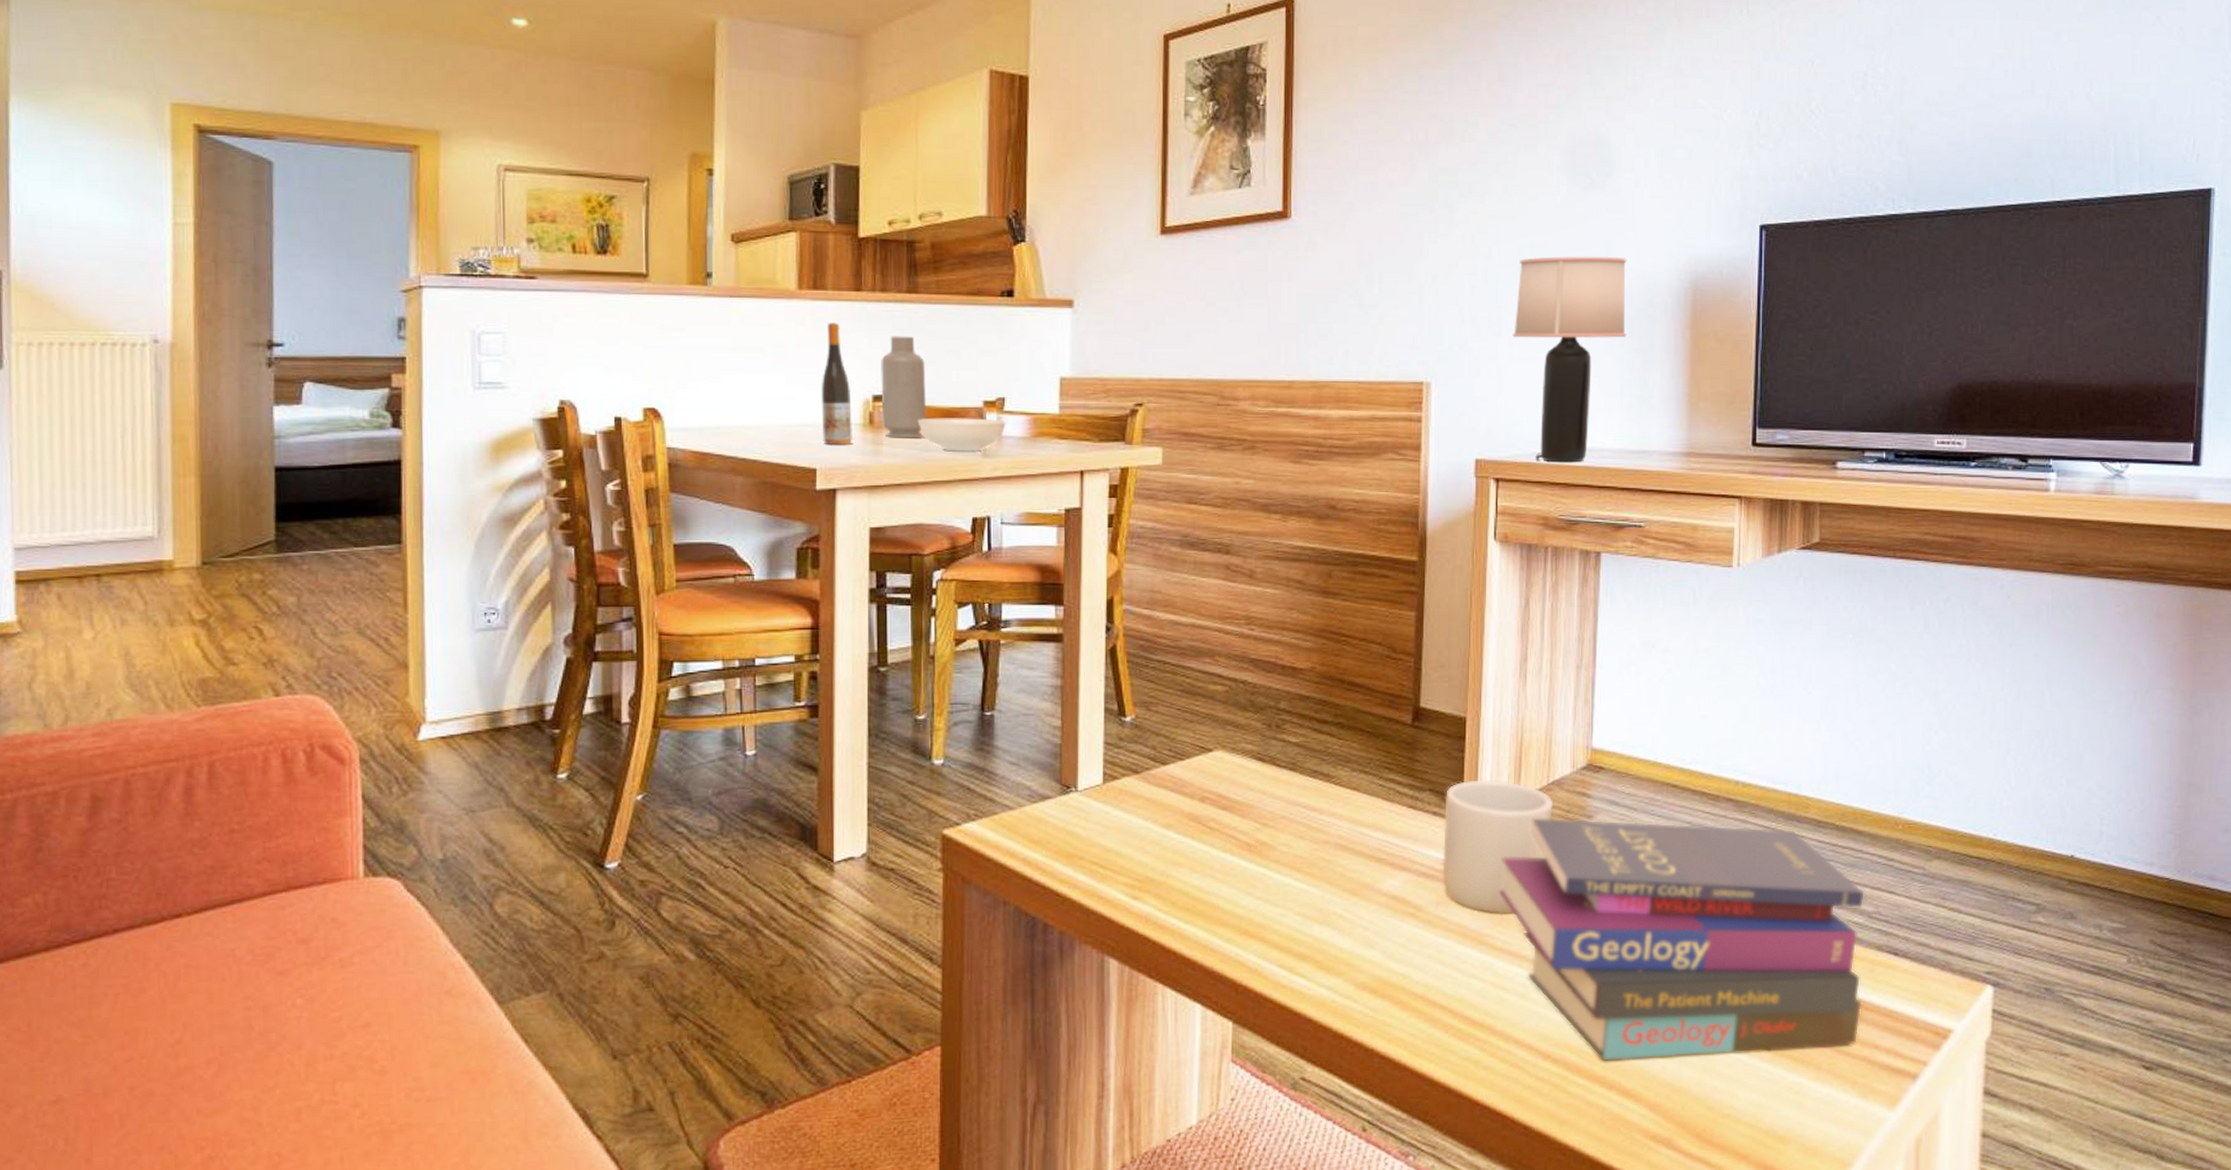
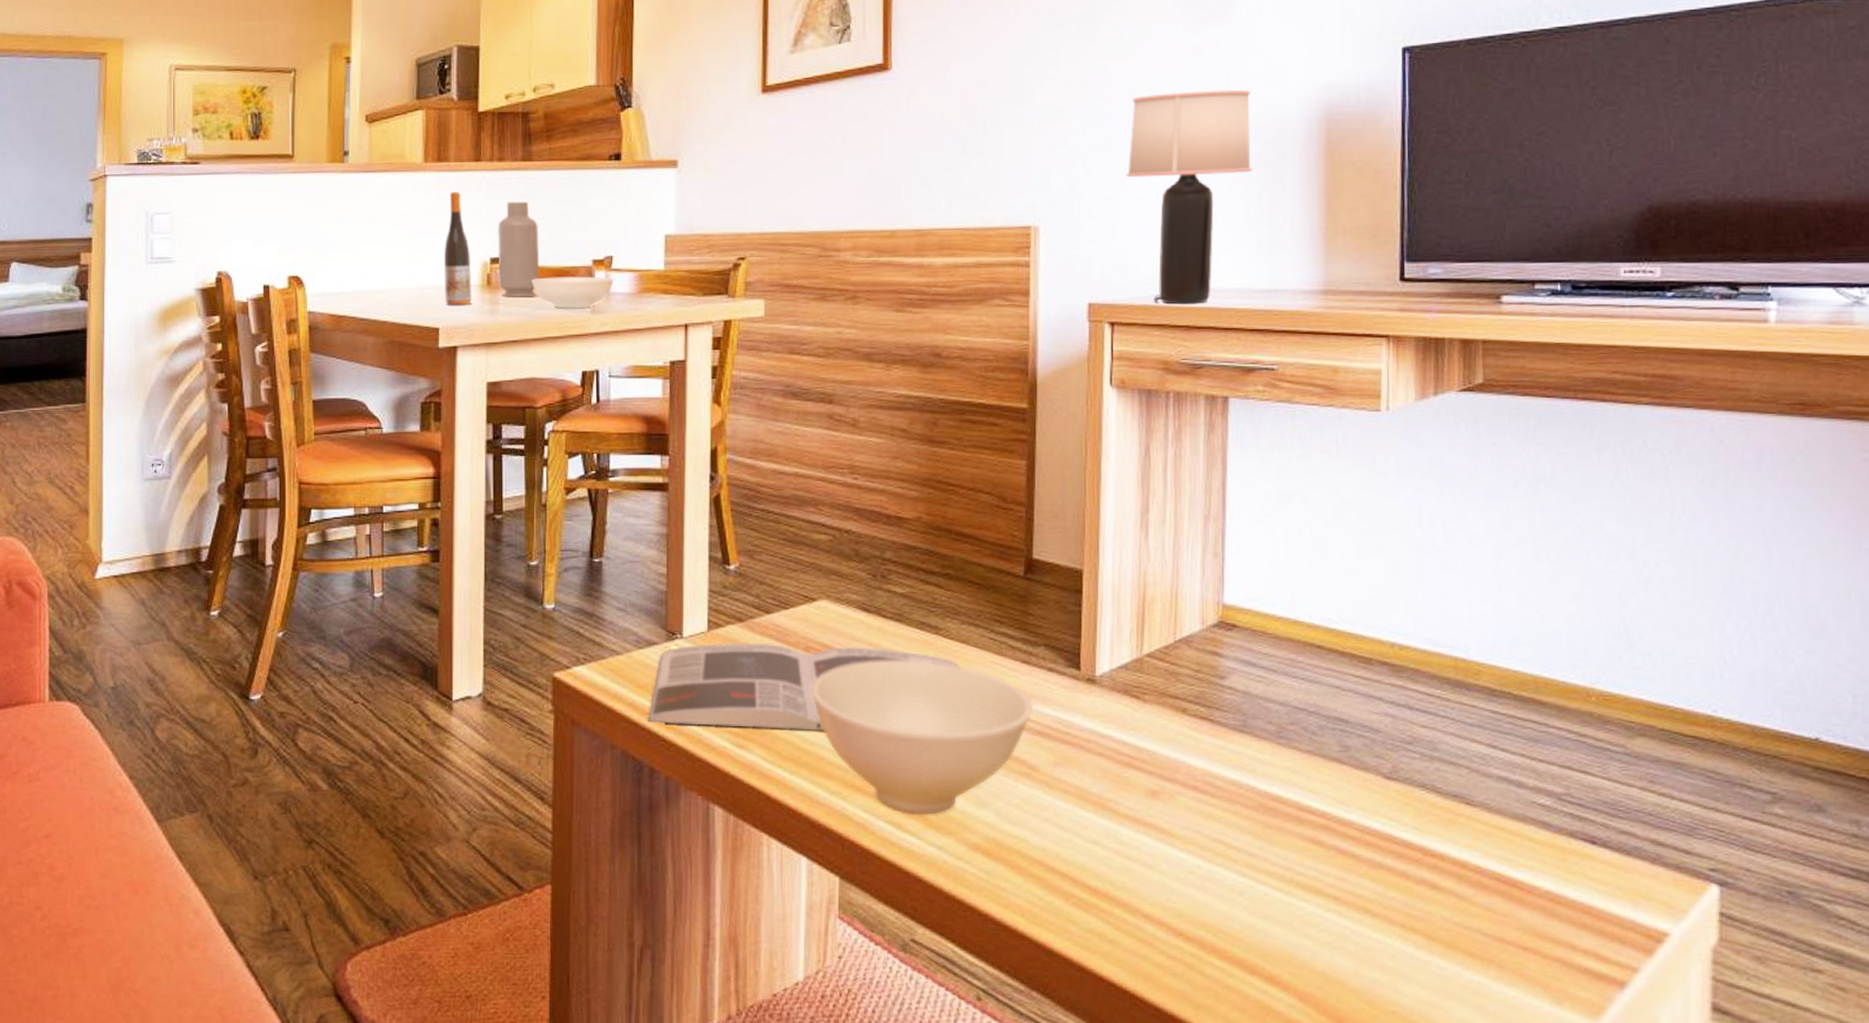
magazine: none [1042,795,1352,881] -> present [648,643,962,732]
bowl: none [1207,808,1419,958] -> present [811,660,1034,815]
mug: present [1442,779,1554,915] -> none [1059,635,1182,779]
books: present [1499,818,1864,1062] -> none [1122,677,1553,944]

